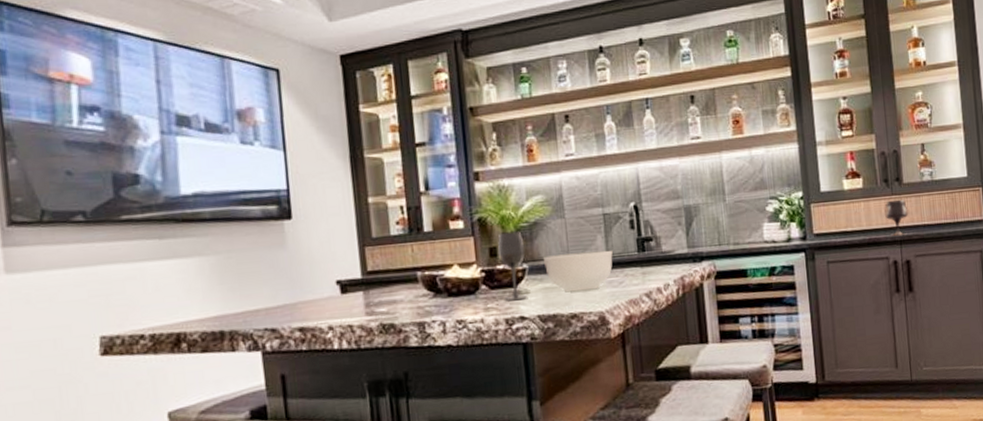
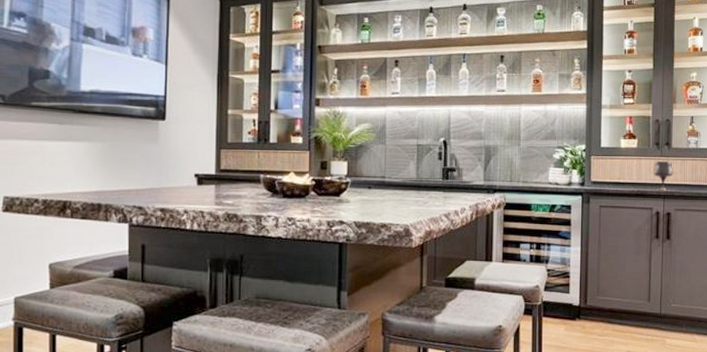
wine glass: present [497,231,528,301] -> none [327,150,350,207]
bowl: present [544,250,613,293] -> none [364,174,421,206]

